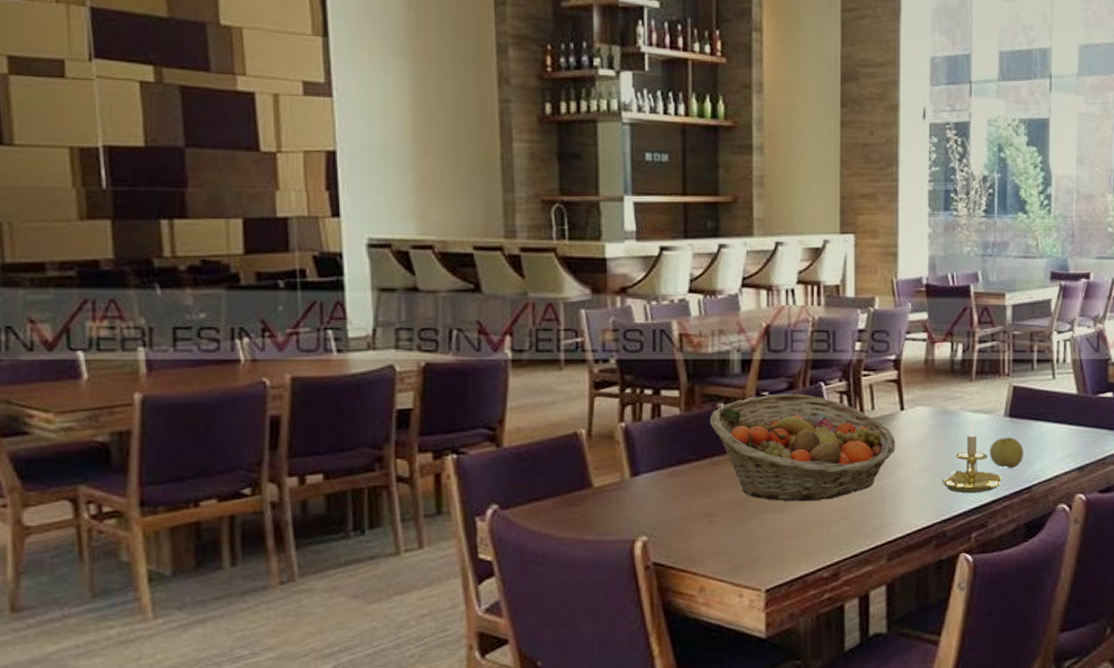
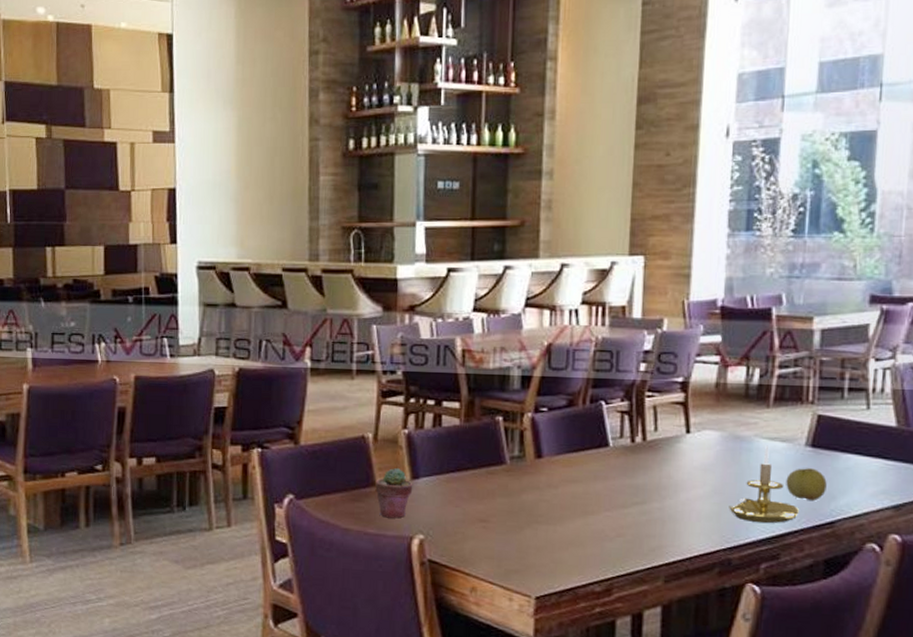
potted succulent: none [592,465,633,522] -> present [375,467,413,519]
fruit basket: present [709,393,896,502] -> none [487,410,680,517]

